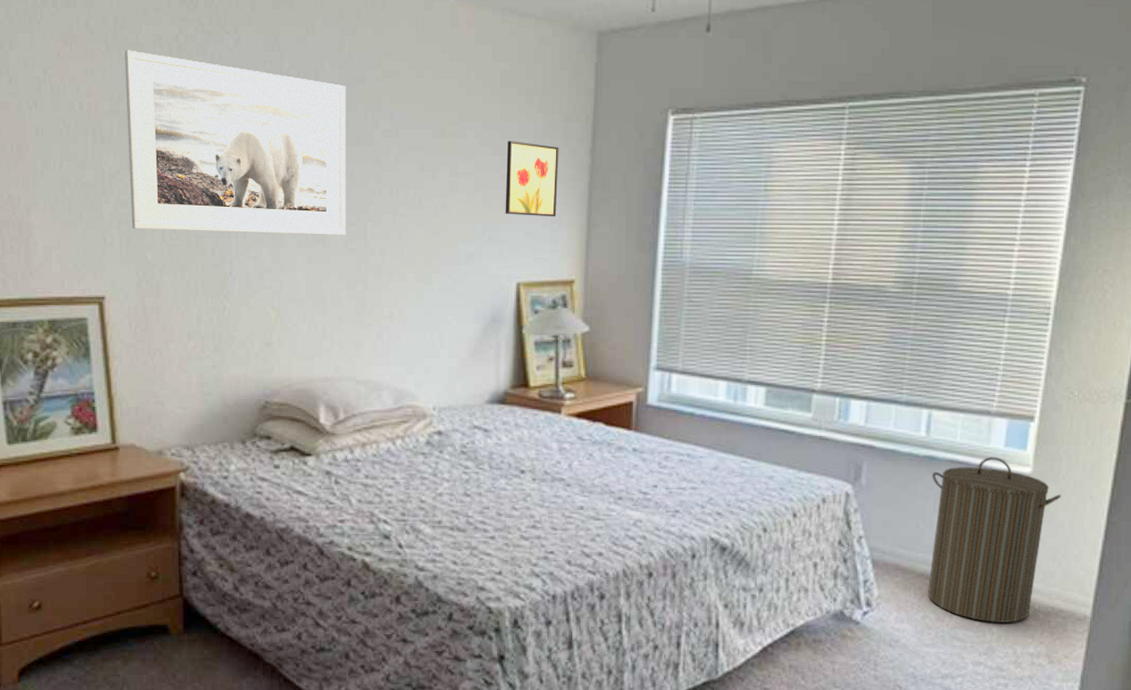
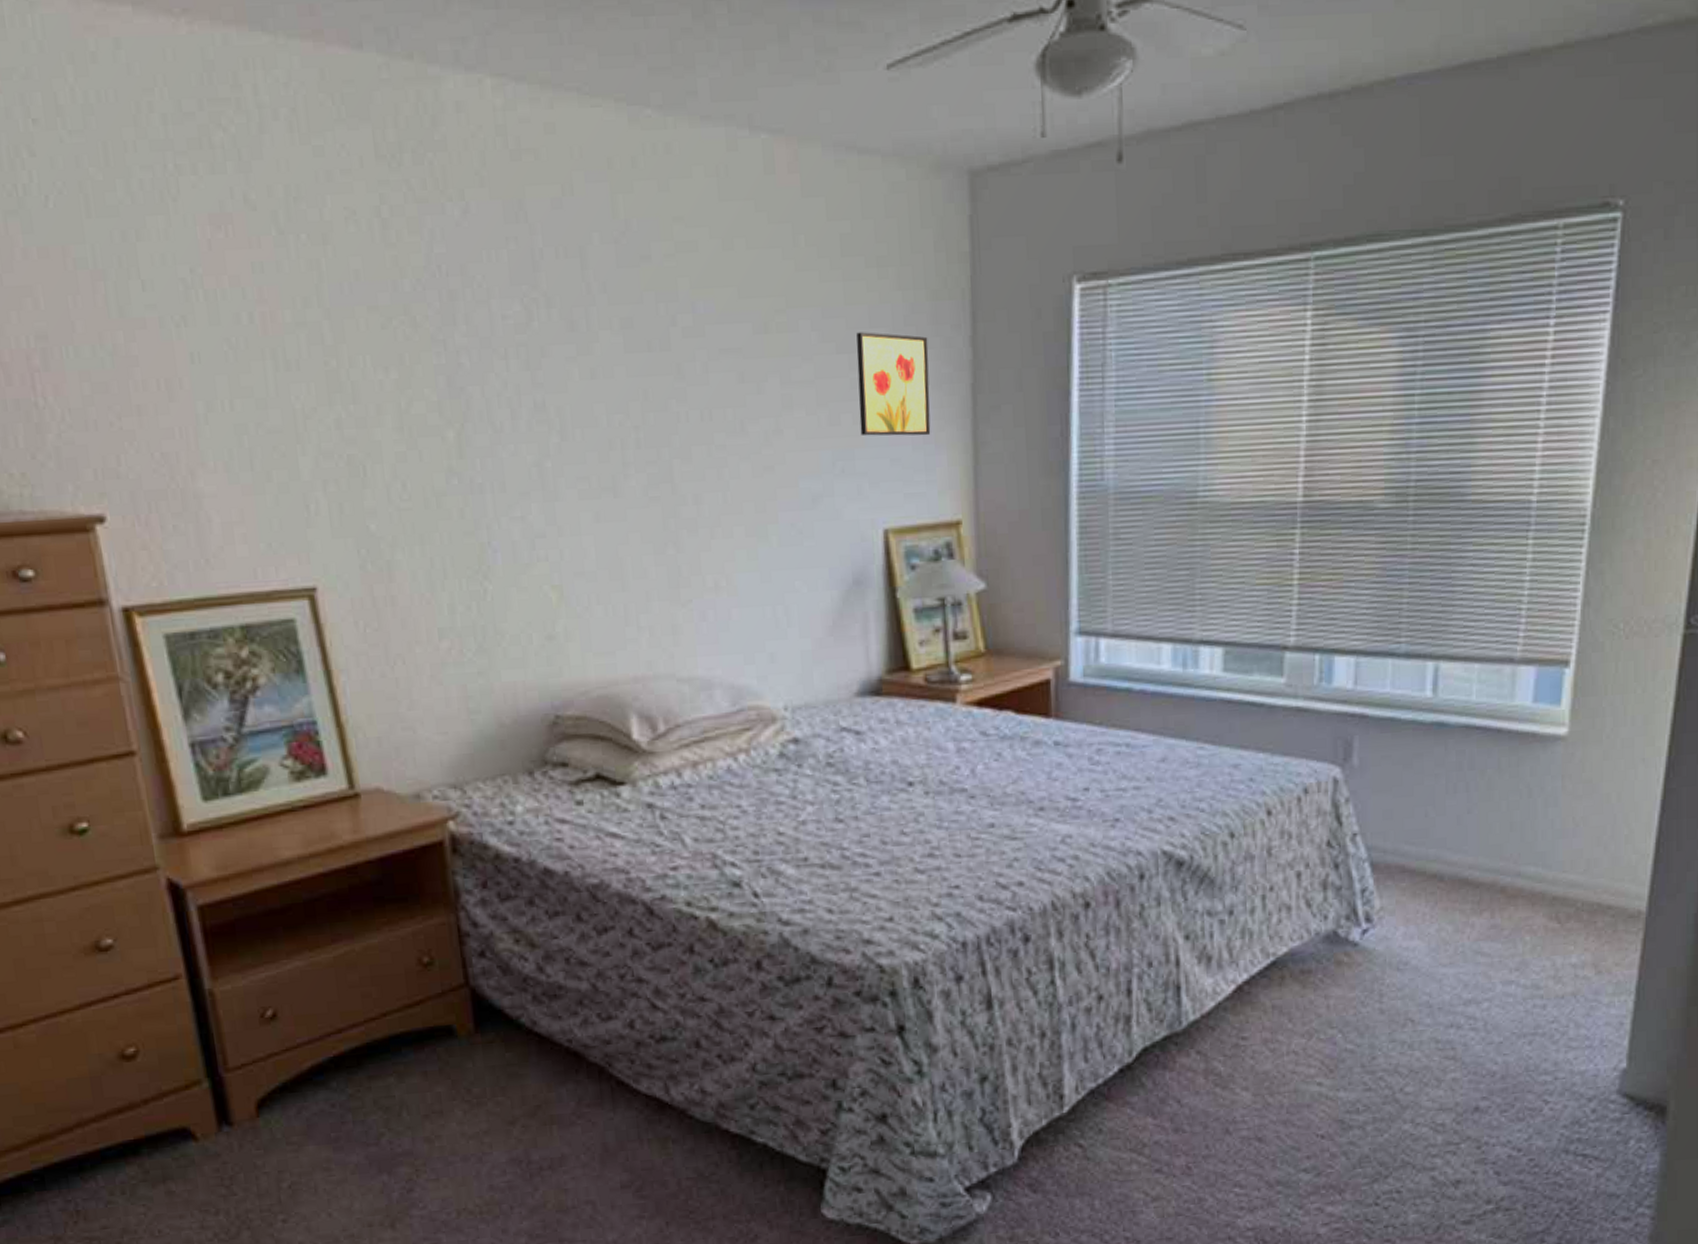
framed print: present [125,50,346,235] -> none [305,232,644,490]
laundry hamper: present [928,457,1061,623] -> none [1442,717,1606,930]

